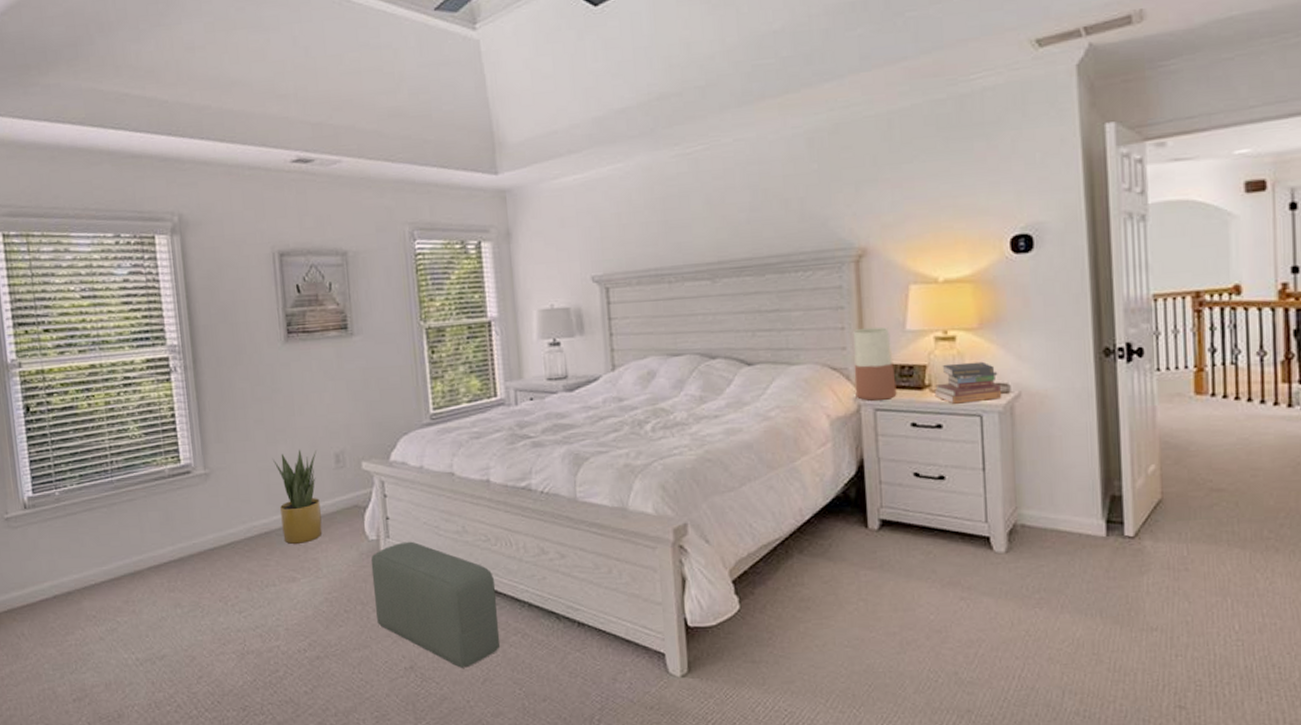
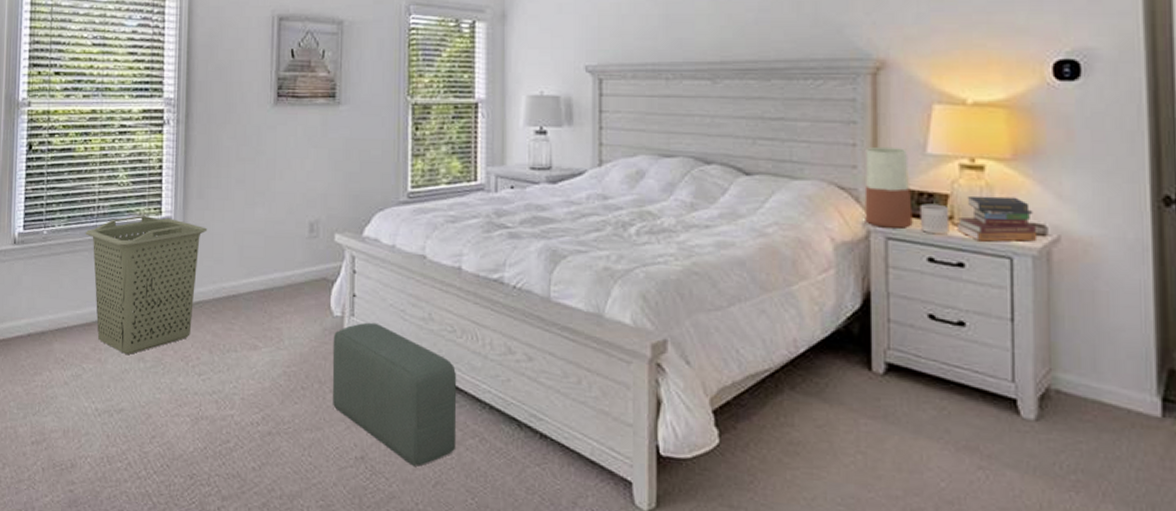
laundry basket: none [101,464,231,604] -> present [85,215,208,355]
planter: present [273,449,323,544] -> none [249,214,292,311]
mug: none [902,374,929,402] -> present [919,203,950,235]

